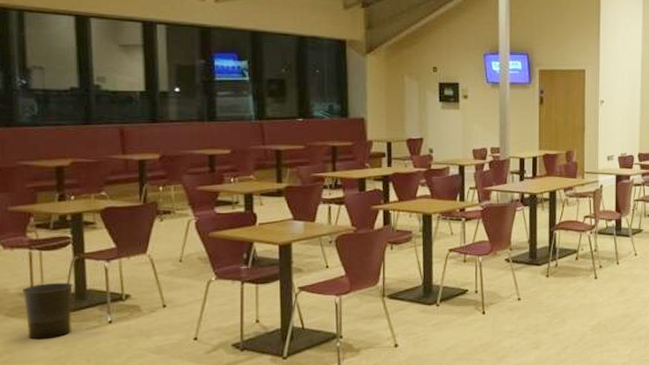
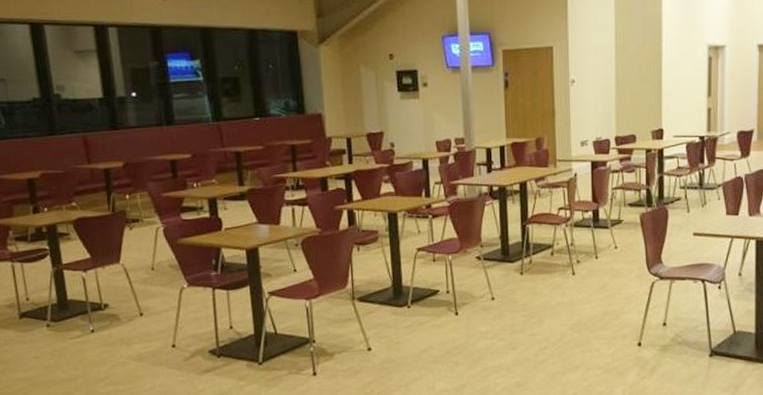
waste bin: present [22,282,73,340] -> none [9,293,58,350]

